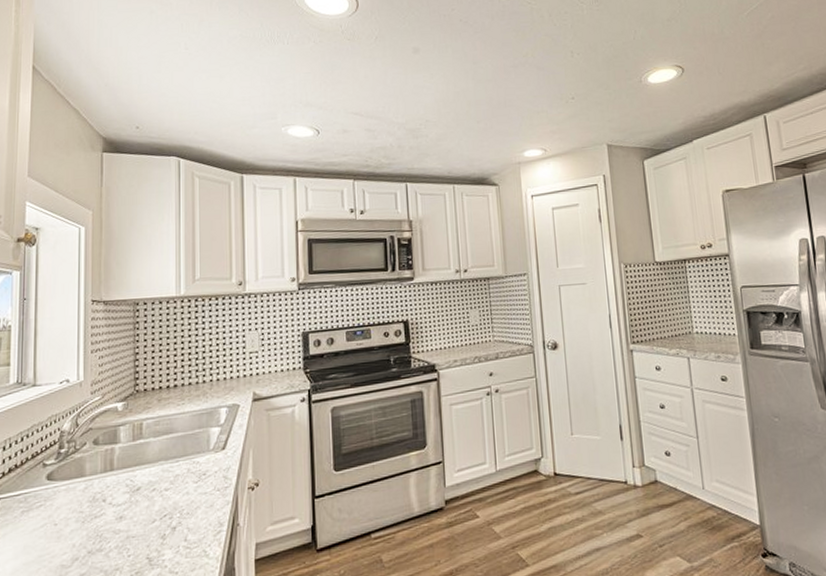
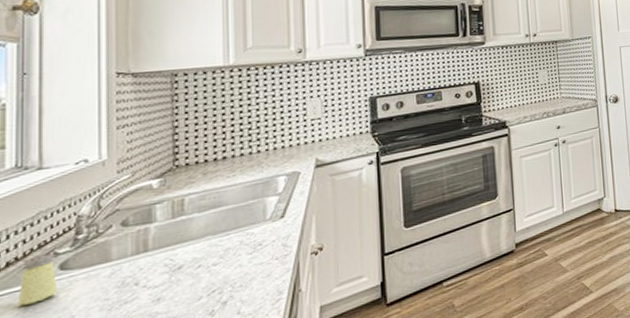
saltshaker: none [16,464,44,509] -> present [17,253,56,306]

